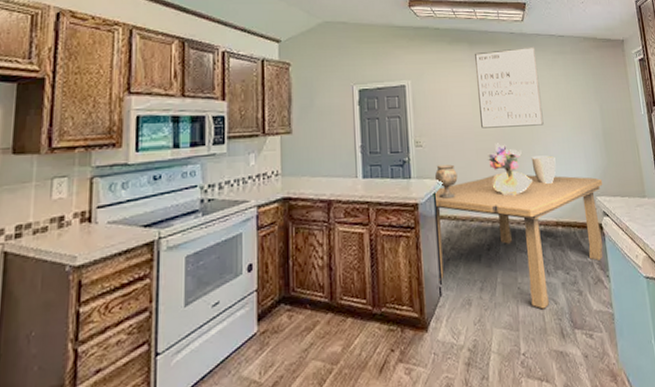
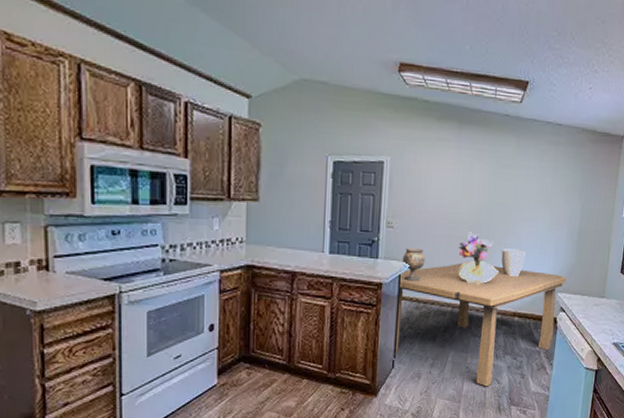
wall art: present [475,46,544,128] -> none [457,132,529,218]

